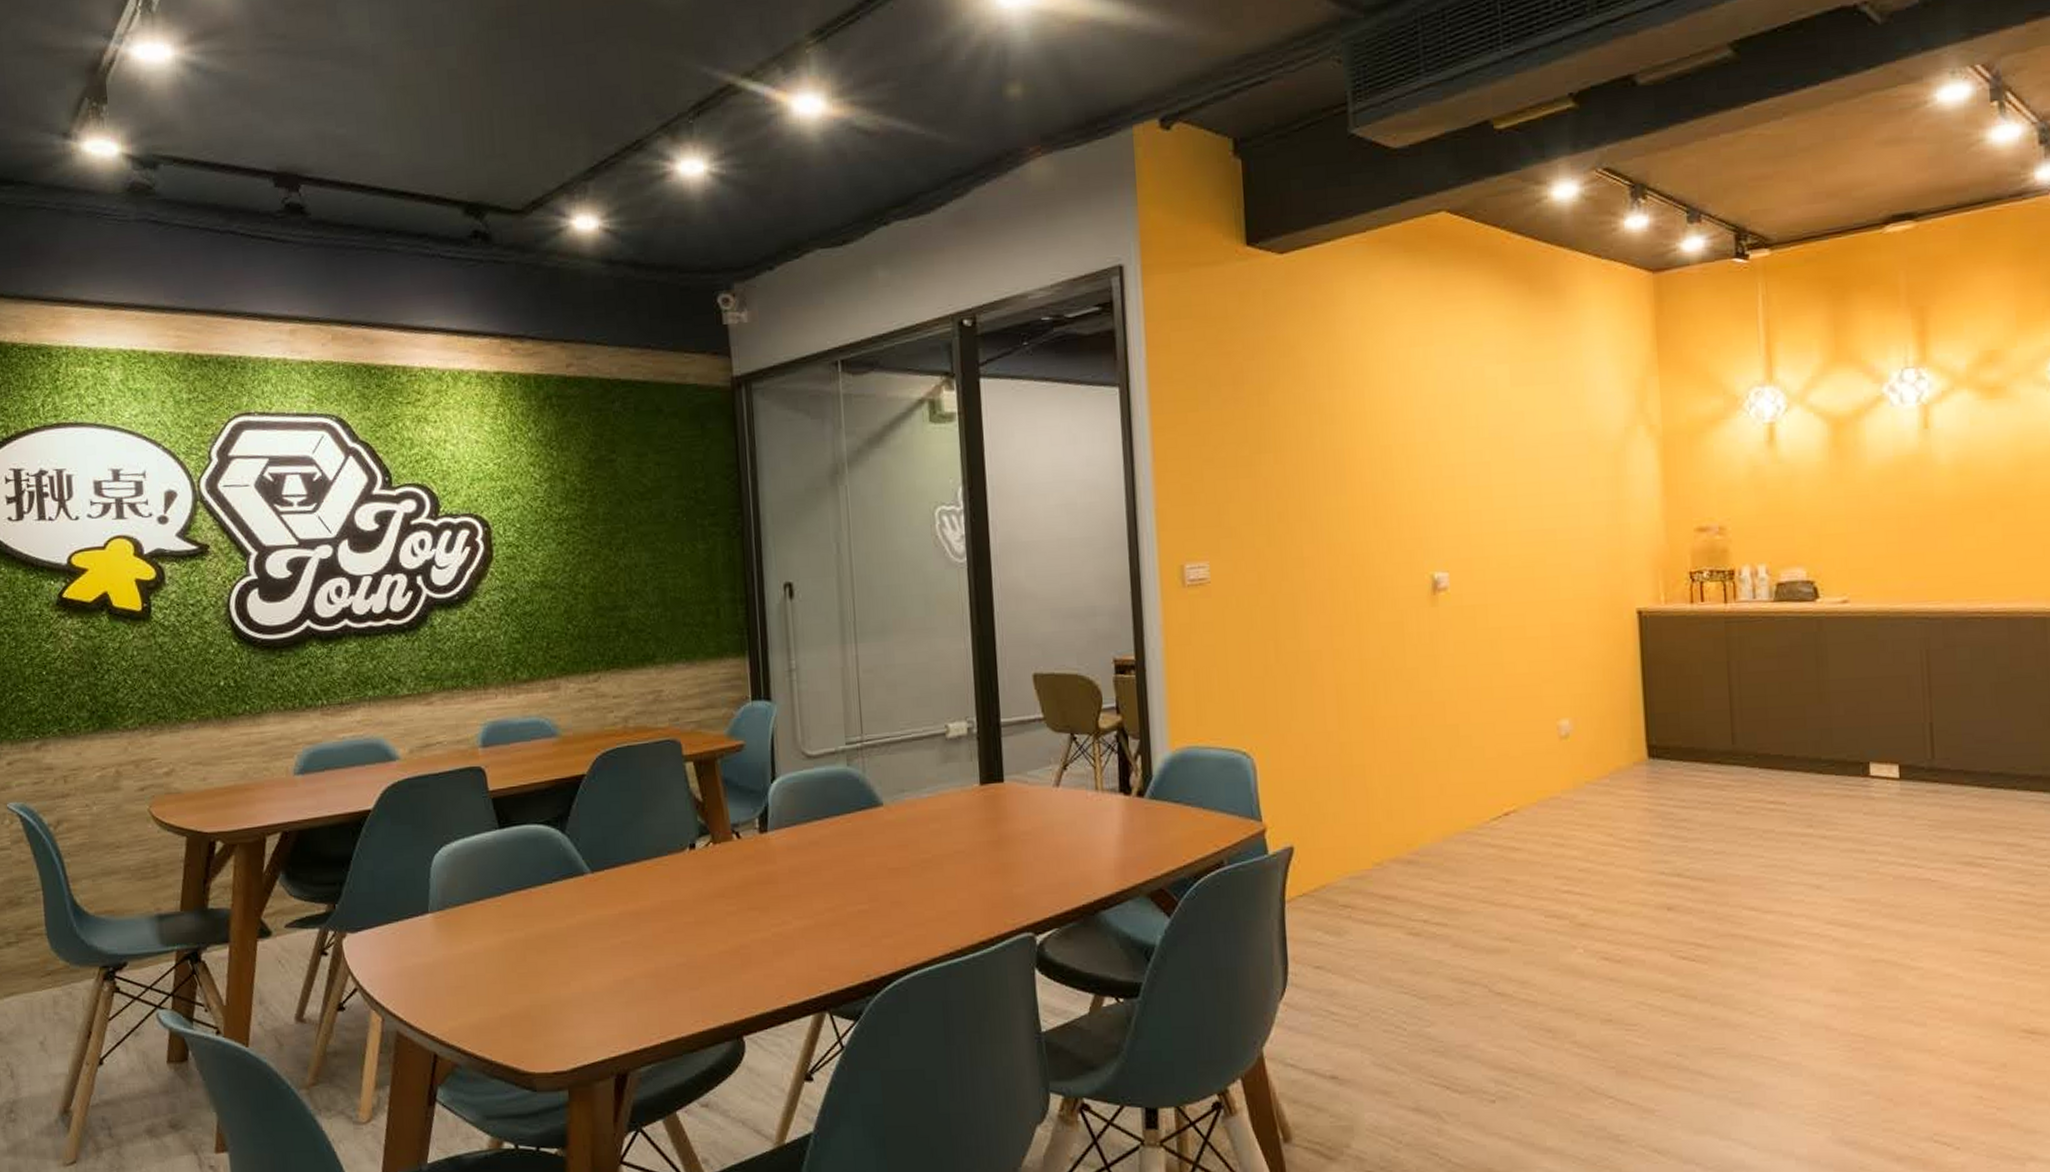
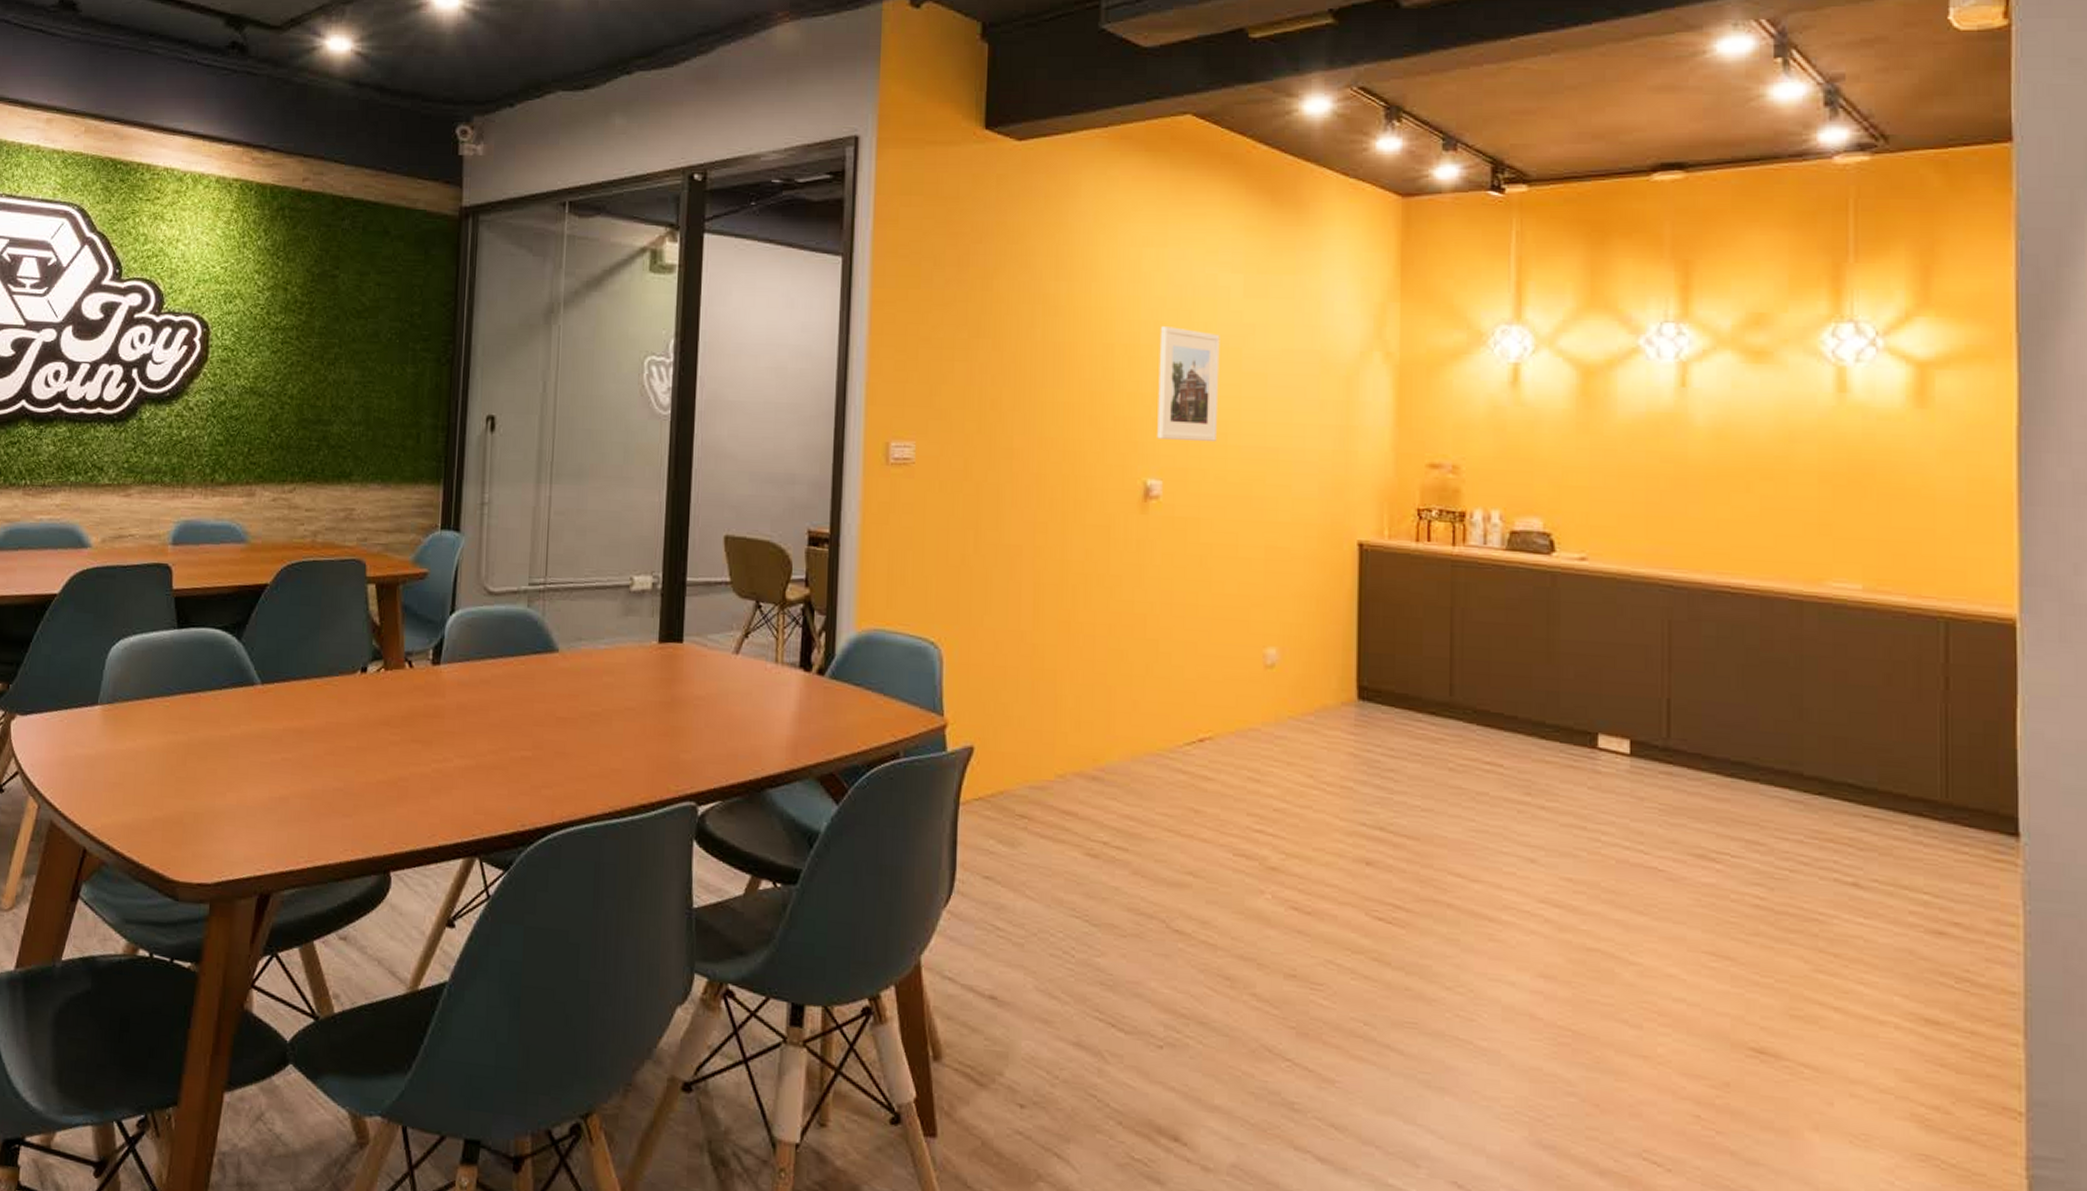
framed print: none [1433,422,1496,533] -> present [1157,326,1220,441]

